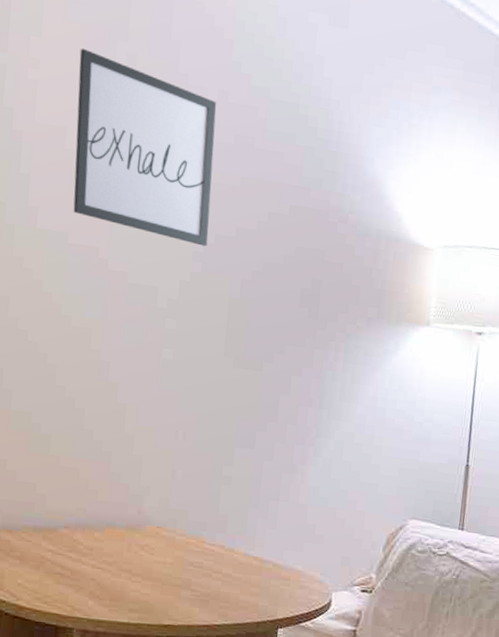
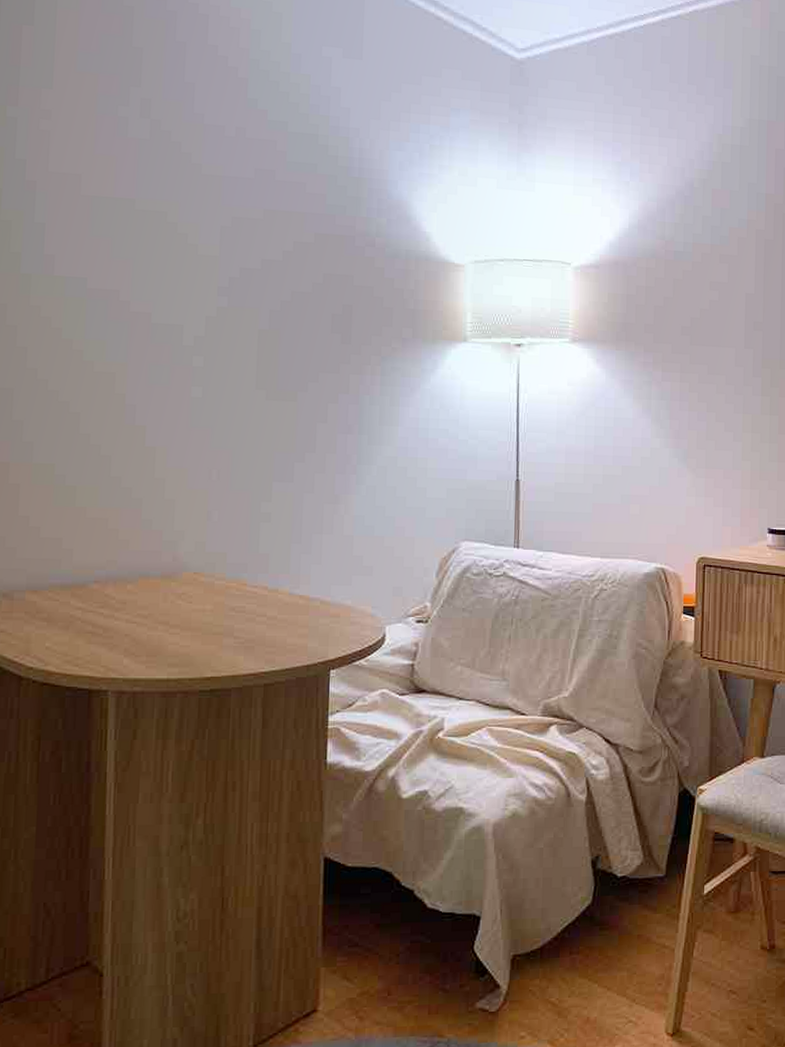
wall art: present [73,48,217,247] -> none [91,96,235,281]

